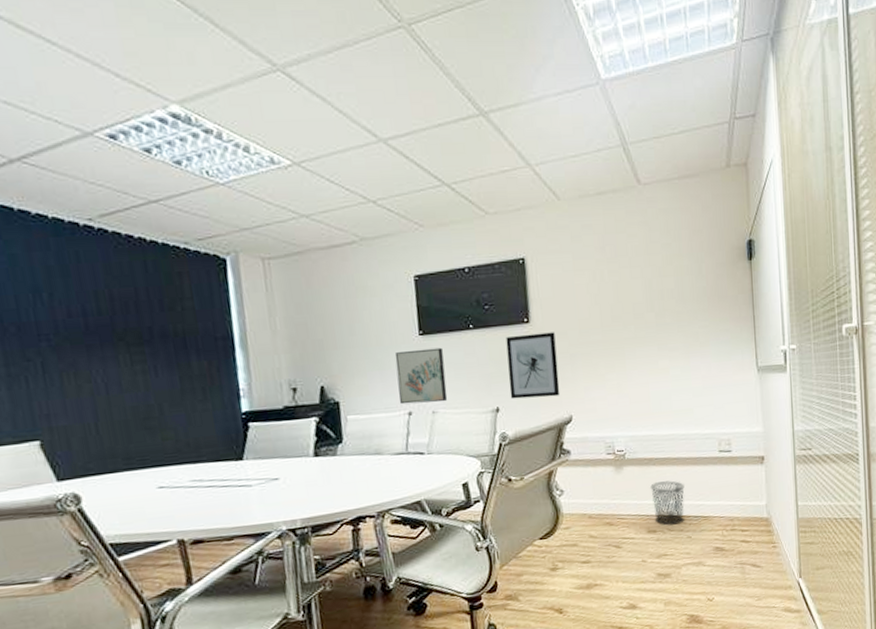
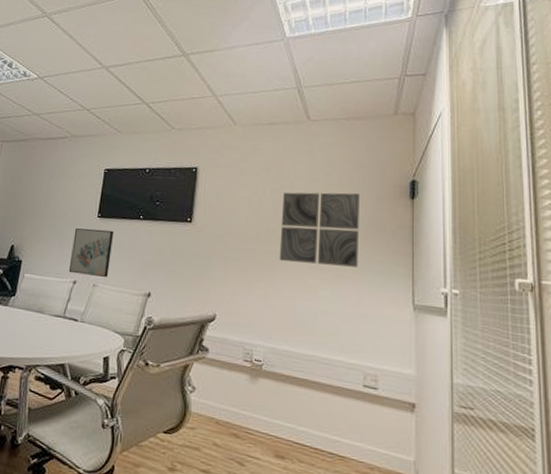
wall art: present [505,332,560,399] -> none [162,231,213,294]
wall art: none [623,262,704,347] -> present [279,192,360,267]
waste bin: present [650,480,685,526] -> none [284,403,321,457]

